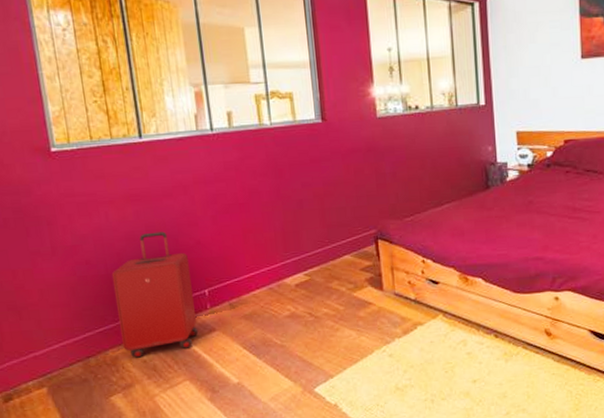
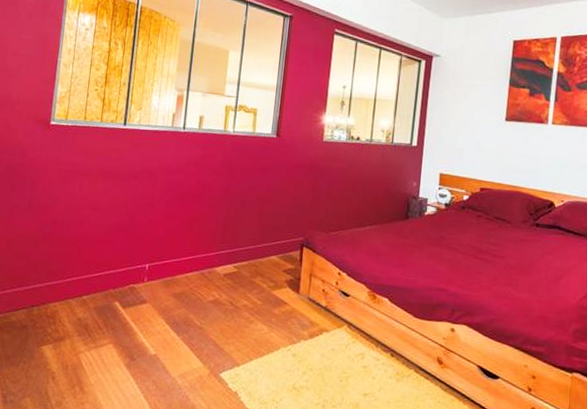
suitcase: present [111,231,199,358] -> none [65,206,139,315]

